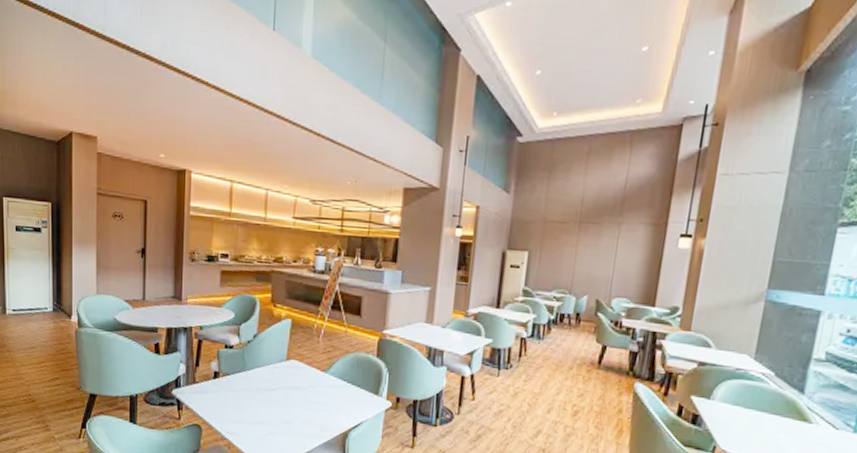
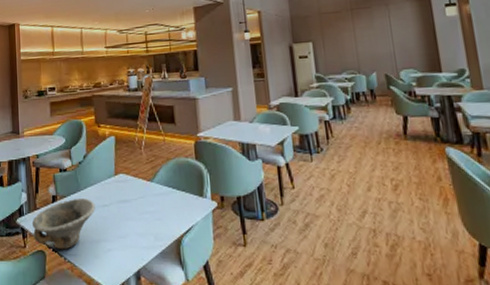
bowl: none [189,378,261,427] -> present [33,198,95,250]

